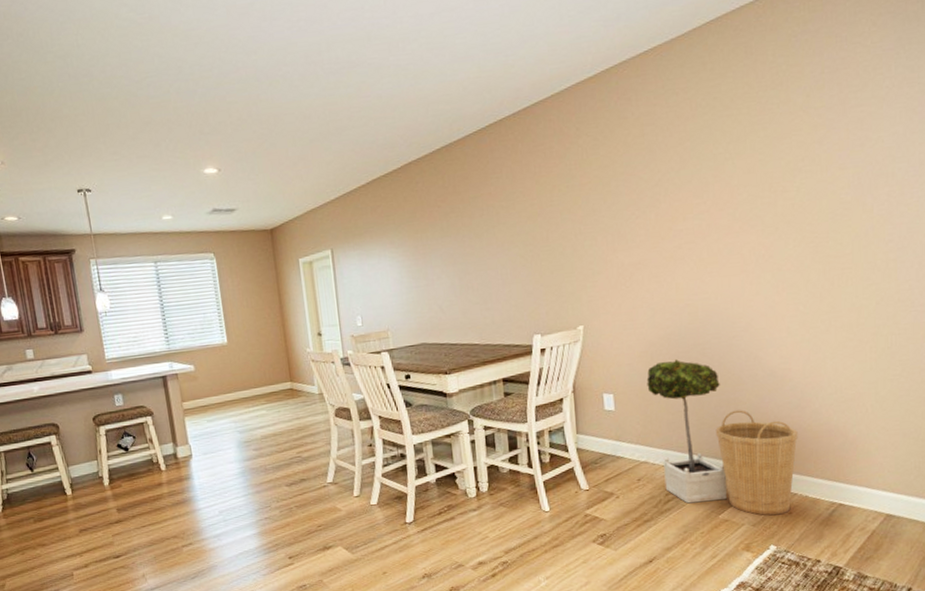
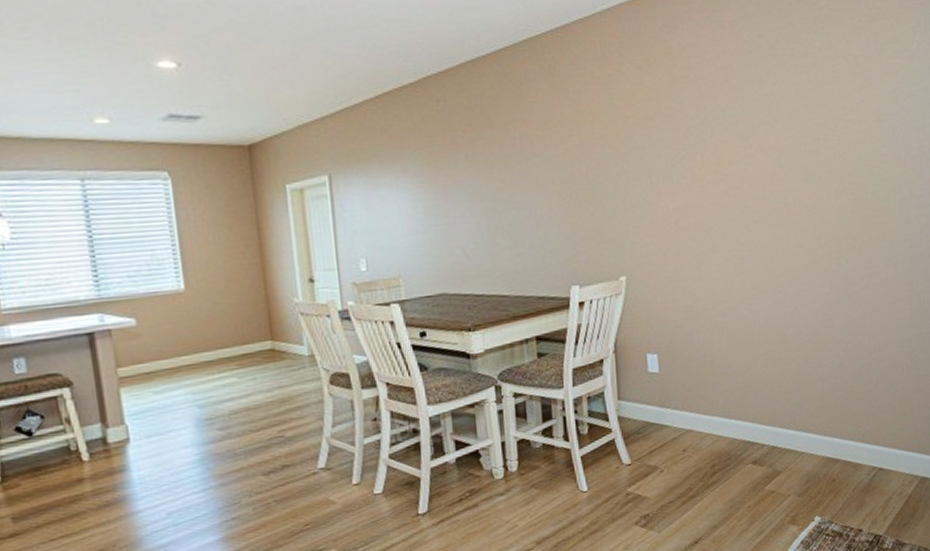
potted tree: present [646,360,728,504] -> none [692,316,774,475]
basket: present [715,410,798,516] -> none [761,370,841,485]

